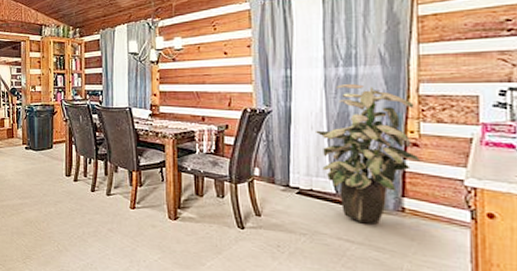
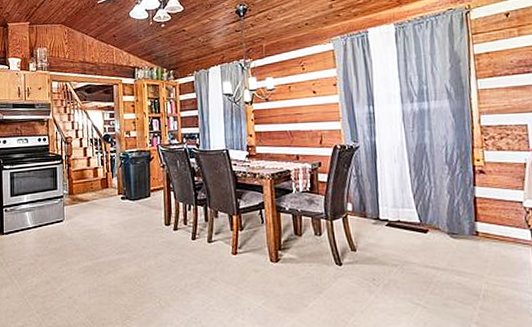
indoor plant: present [316,83,420,225] -> none [399,117,487,250]

